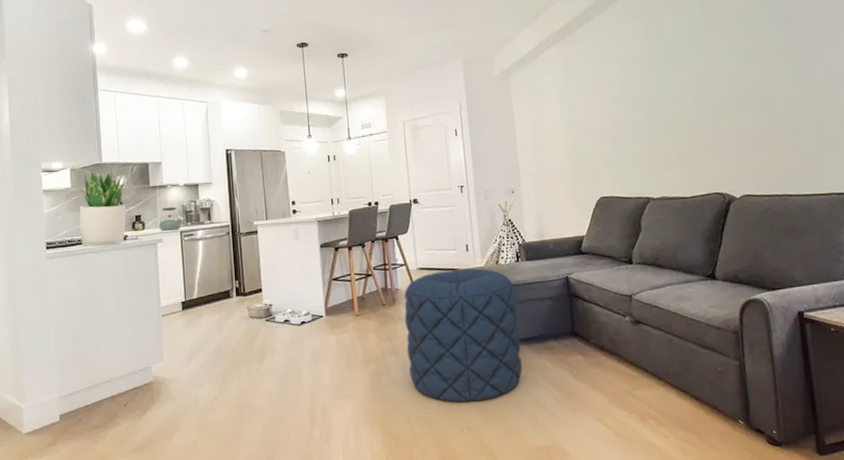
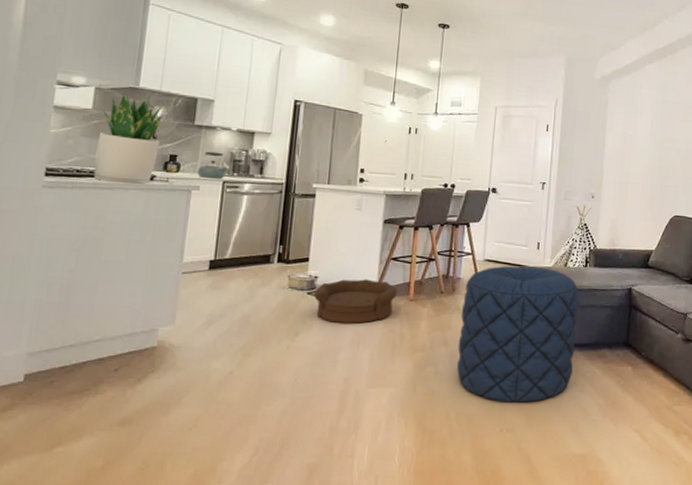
pet bed: none [272,301,344,344] -> present [314,279,398,324]

